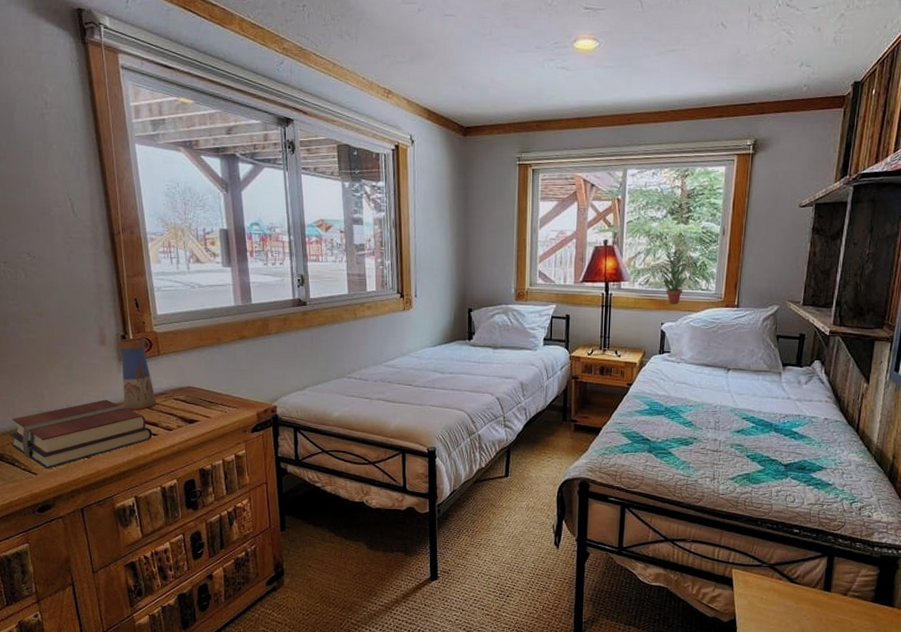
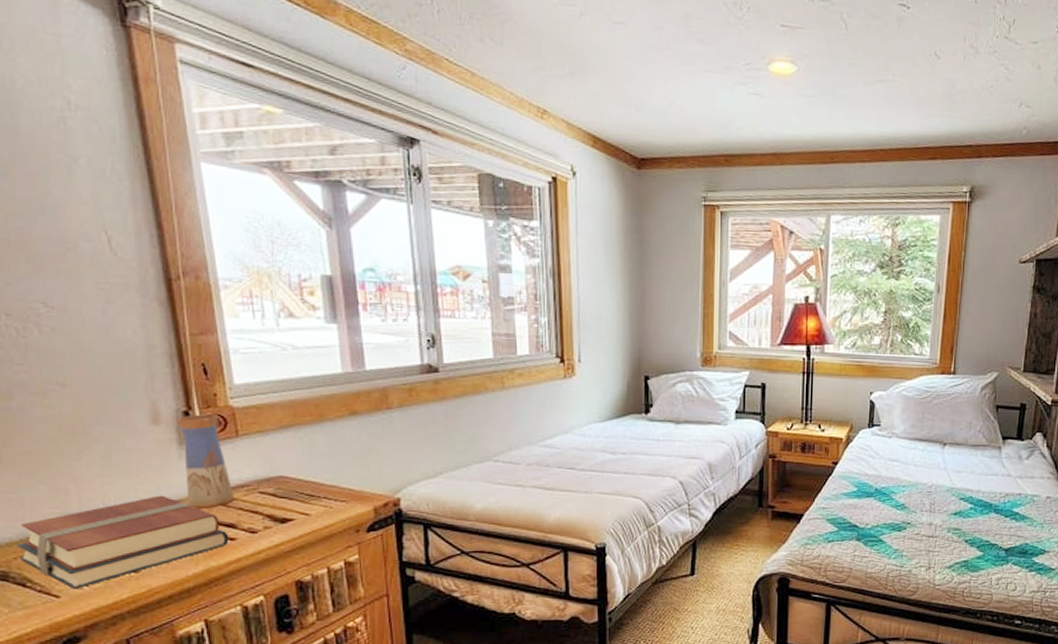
potted plant: present [660,249,689,305] -> none [868,308,901,372]

